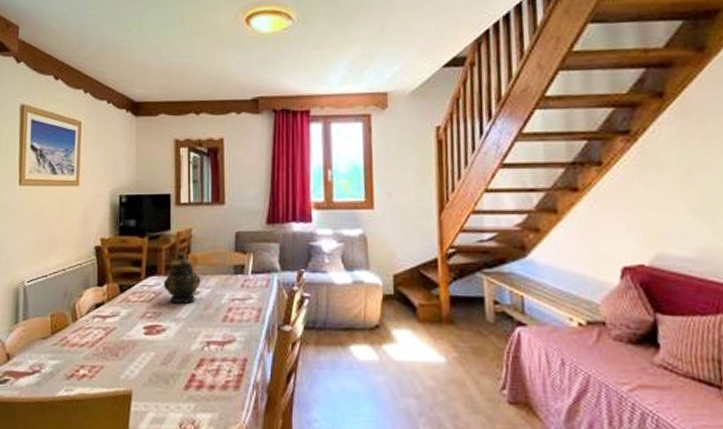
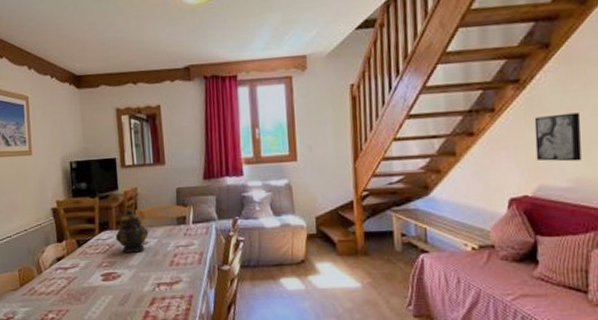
wall art: none [648,171,707,227] -> present [534,112,581,162]

